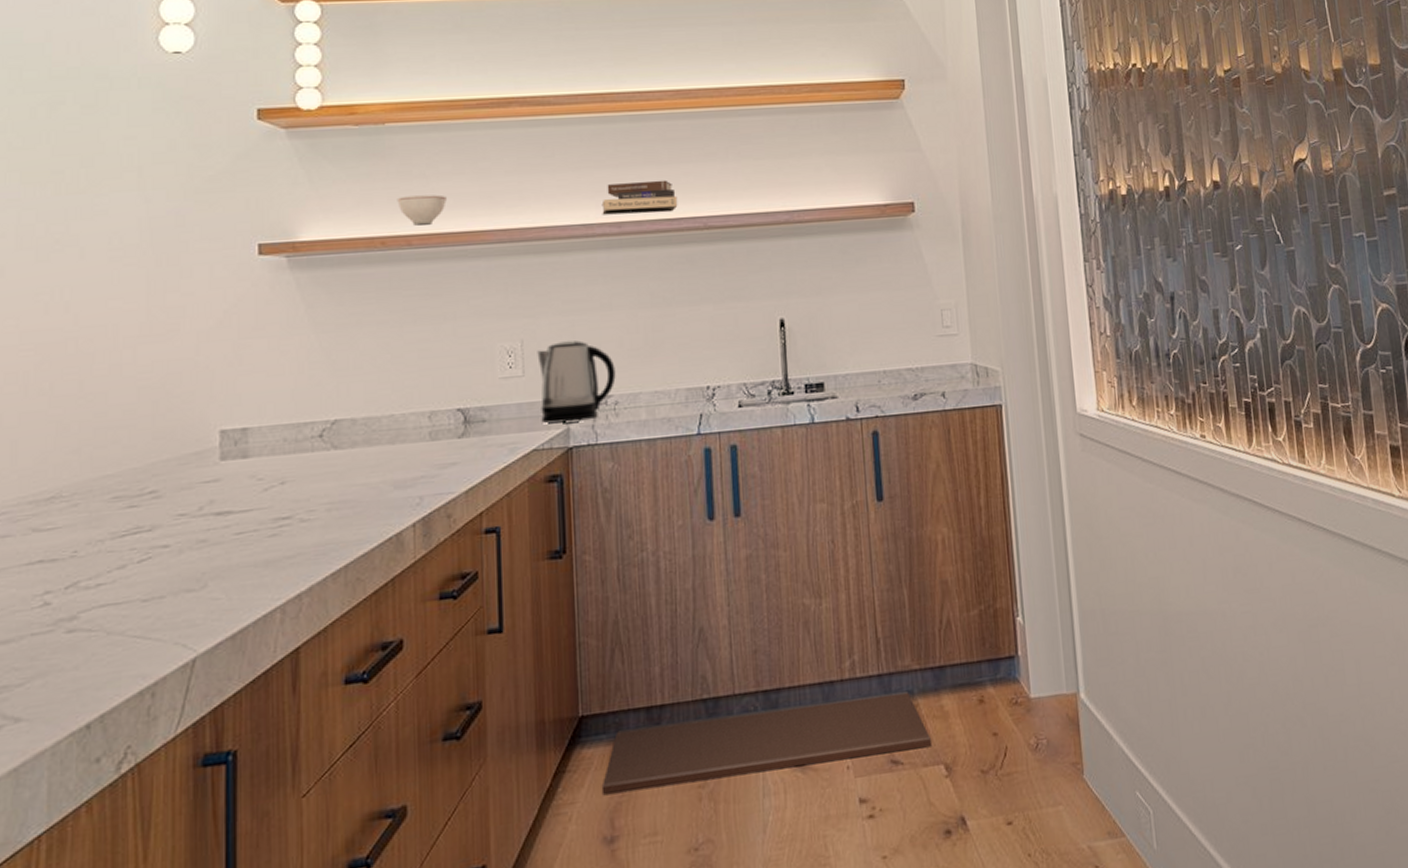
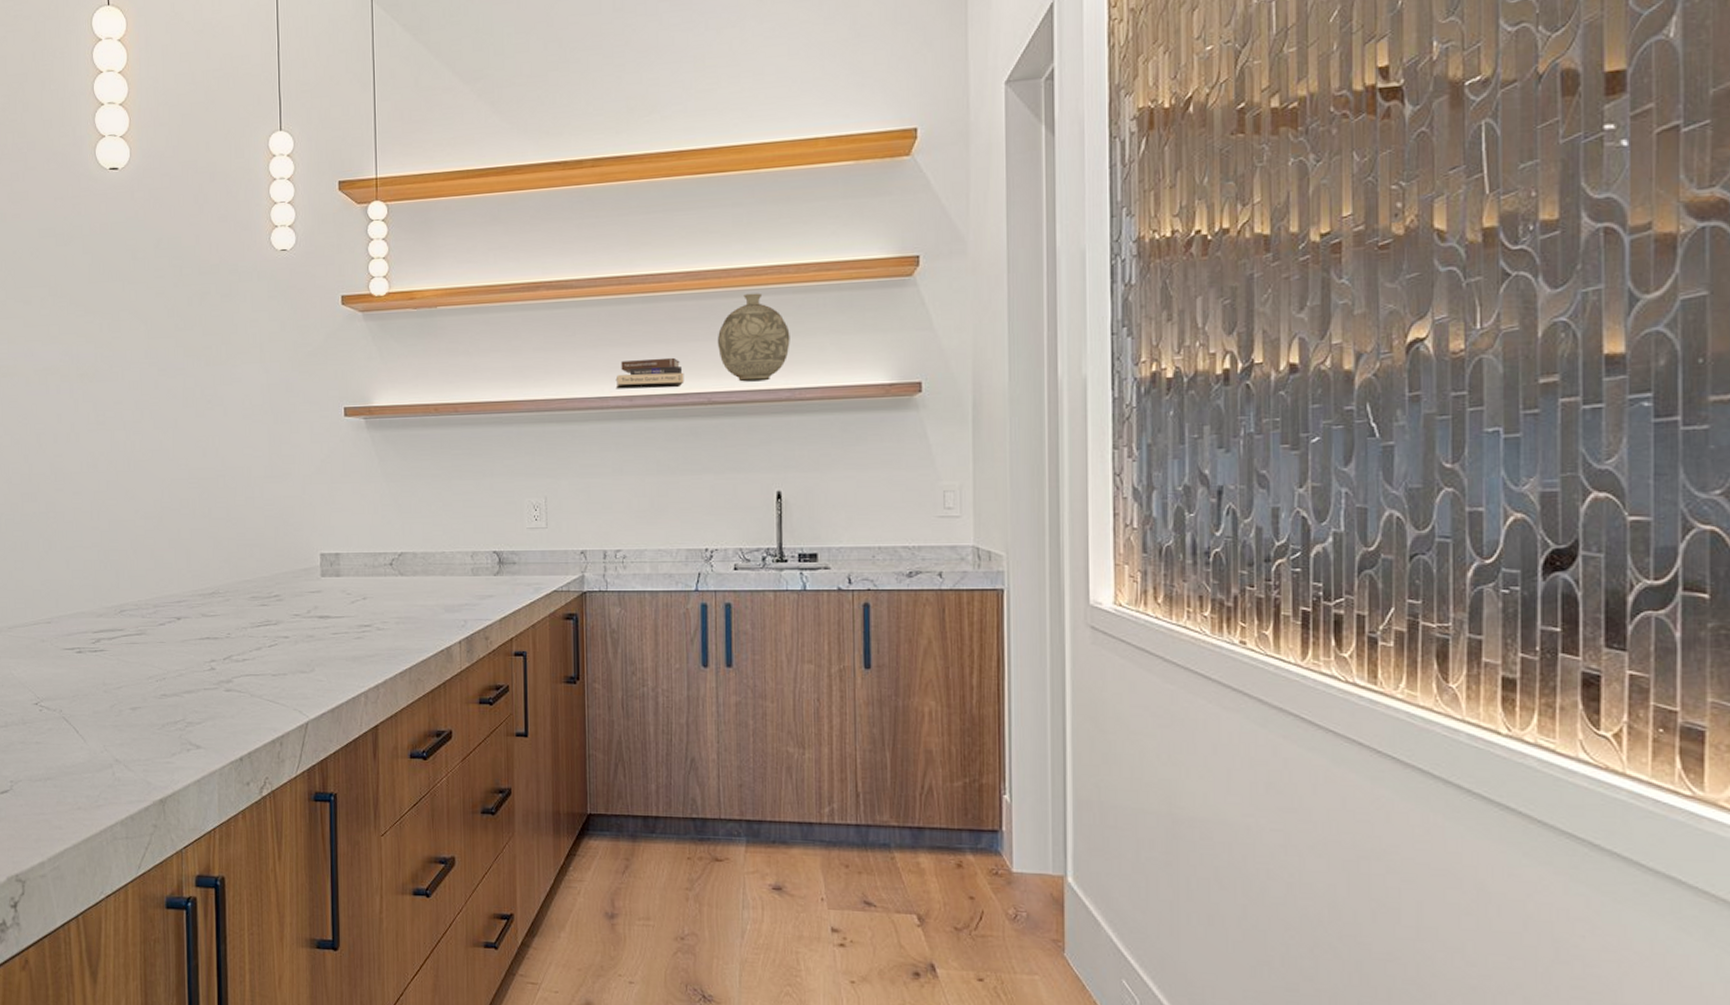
bowl: present [397,194,447,226] -> none [446,369,486,395]
kettle: present [537,340,616,424] -> none [558,499,624,571]
door mat: present [603,690,931,794] -> none [606,831,905,897]
decorative vase: none [711,113,786,205] -> present [717,293,790,382]

